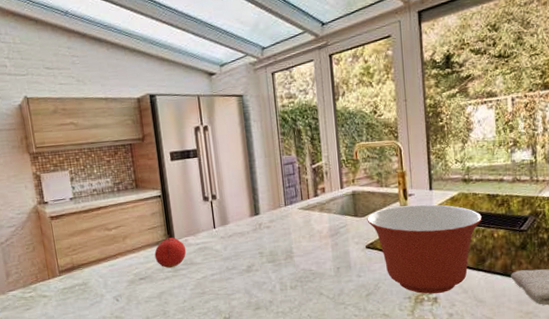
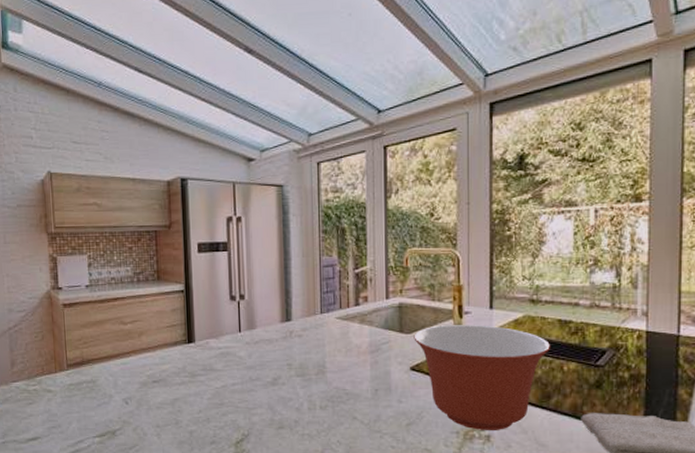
fruit: present [154,235,187,268] -> none [171,335,207,372]

